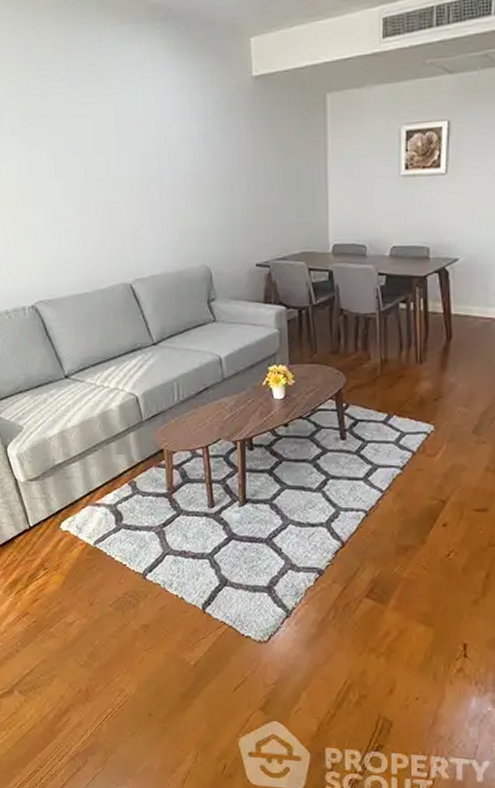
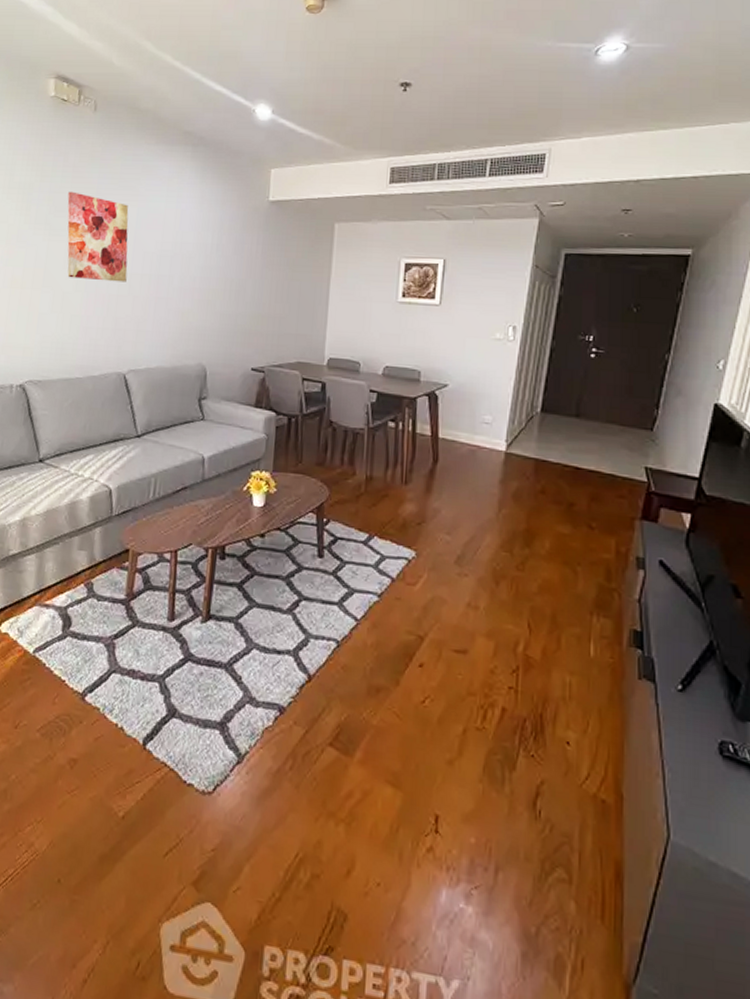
wall art: none [38,92,116,190] -> present [67,191,129,282]

